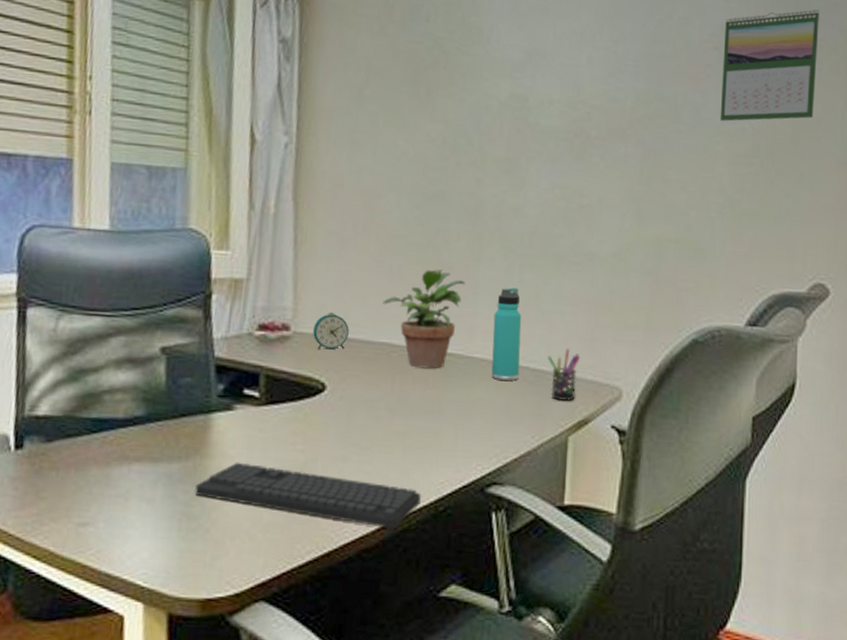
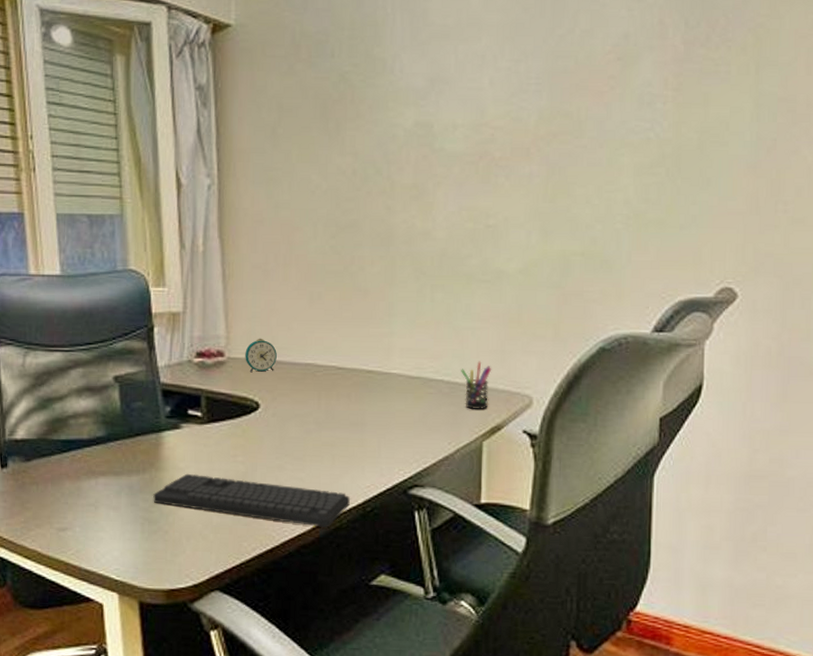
potted plant: present [383,269,465,369] -> none [306,293,381,386]
thermos bottle: present [491,287,522,381] -> none [408,307,435,393]
calendar: present [720,9,819,122] -> none [624,9,727,132]

